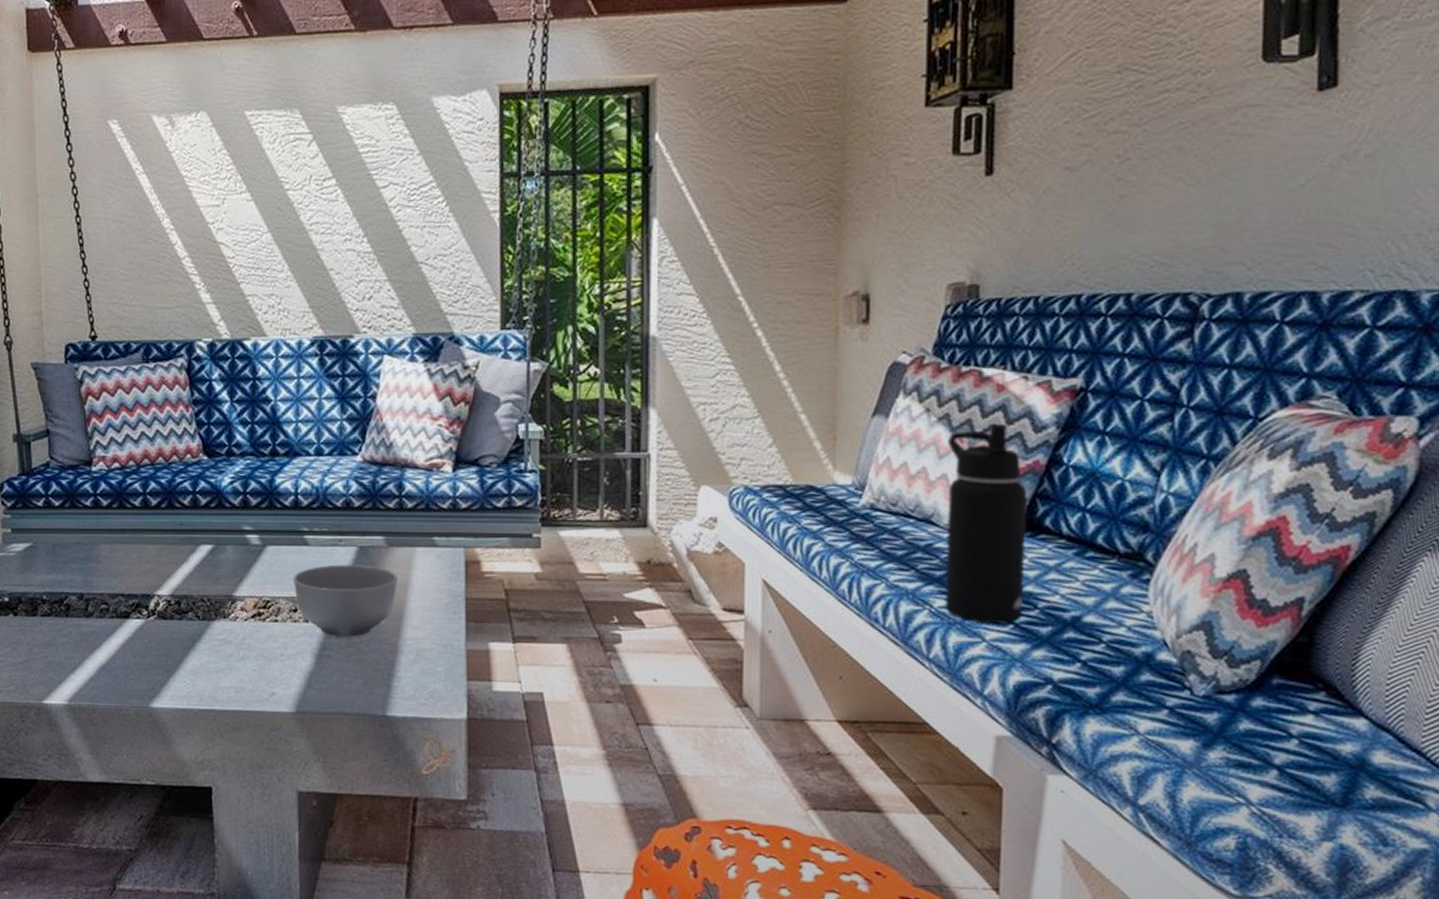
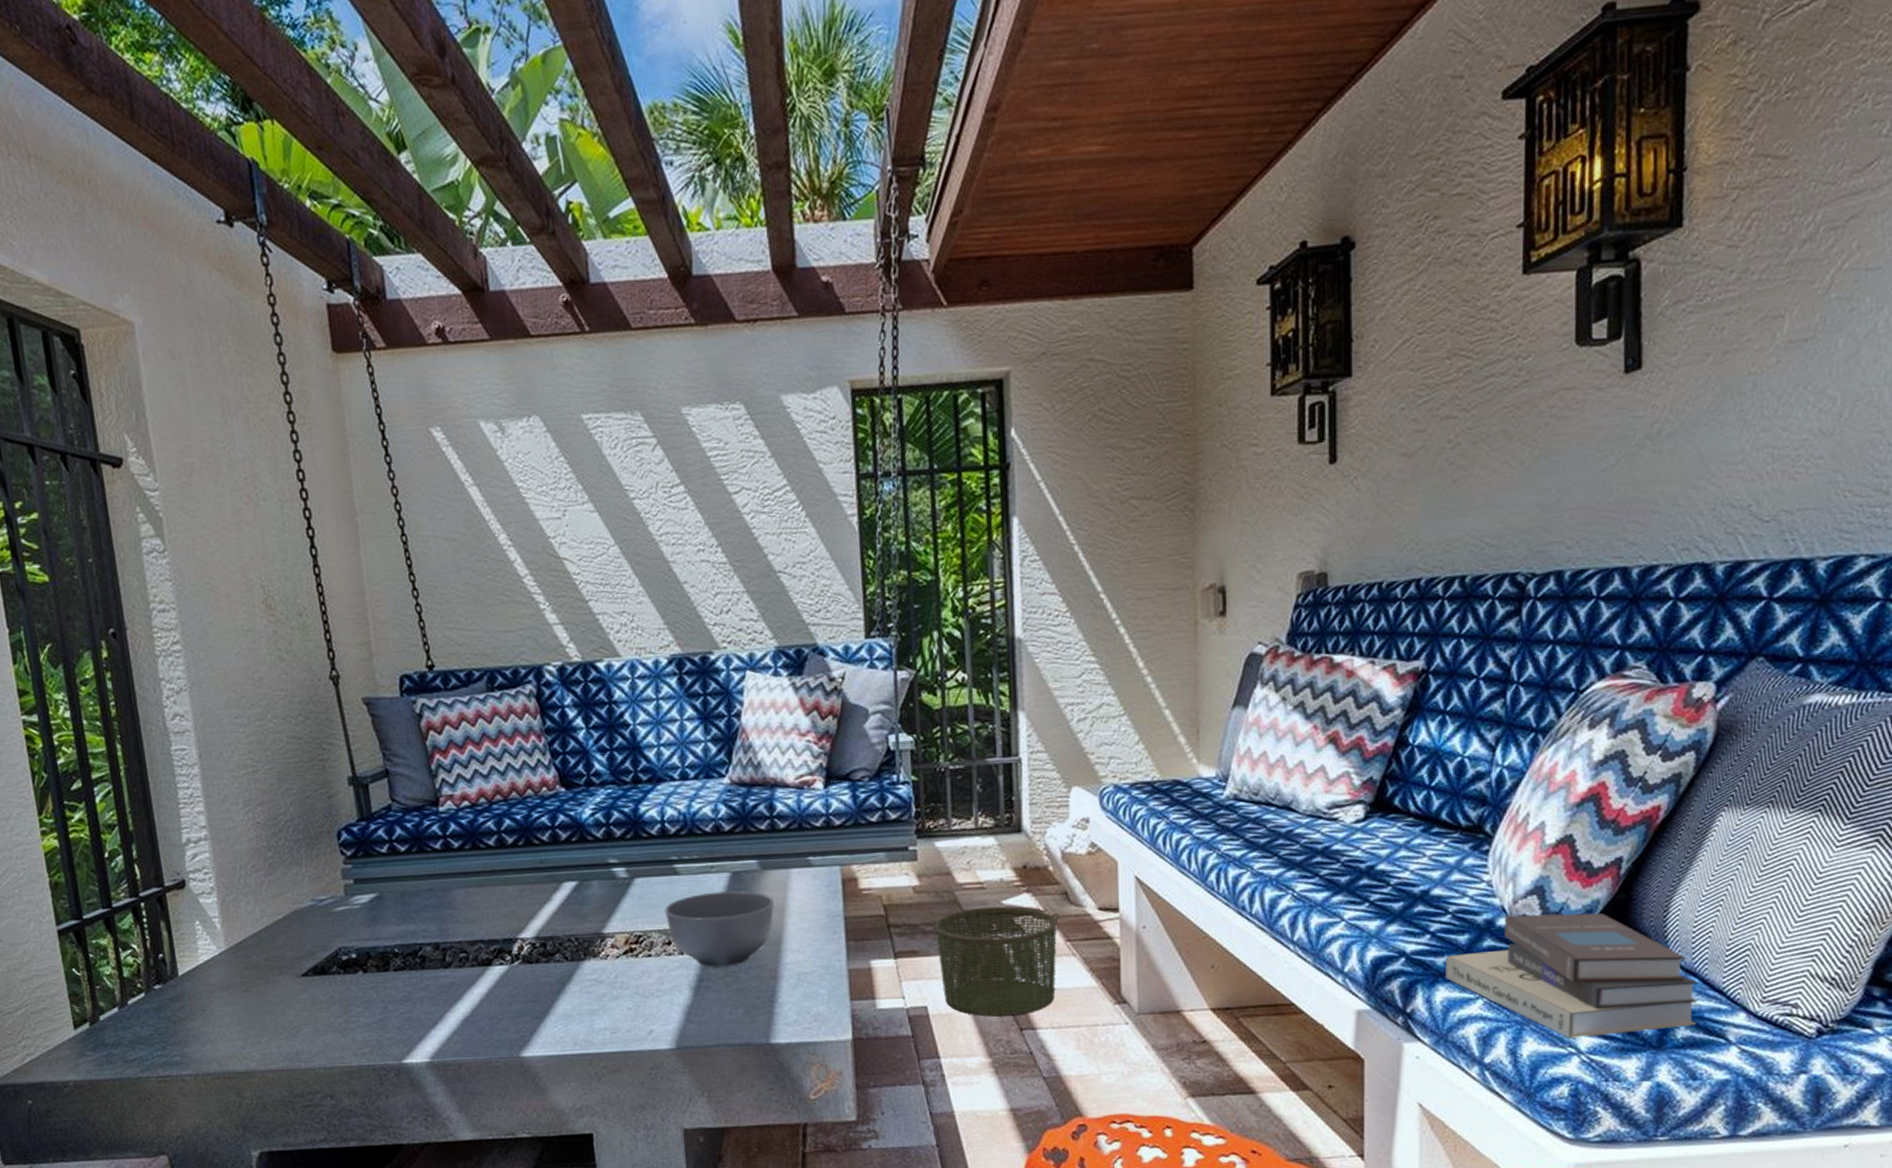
basket: none [551,598,683,710] -> present [931,906,1060,1017]
water bottle: present [944,423,1028,623] -> none [1304,708,1378,903]
books: none [1097,649,1391,788] -> present [1446,913,1698,1039]

